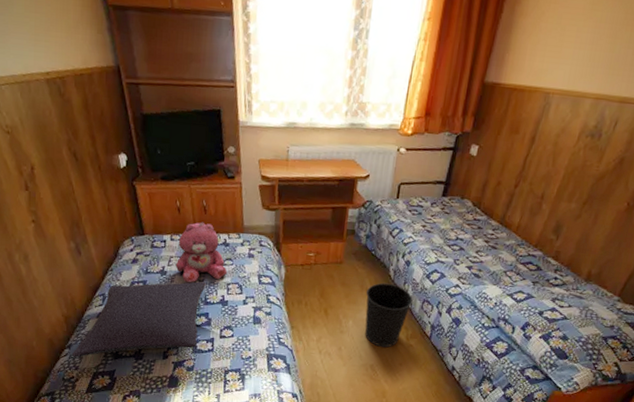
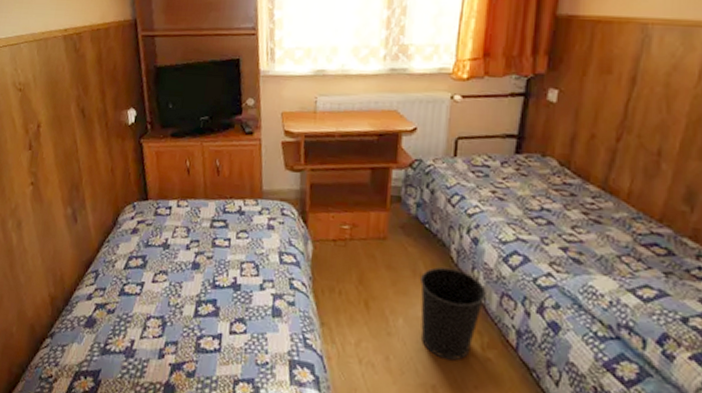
pillow: present [72,281,206,358] -> none [54,258,215,351]
teddy bear: present [175,222,228,283] -> none [180,185,242,261]

